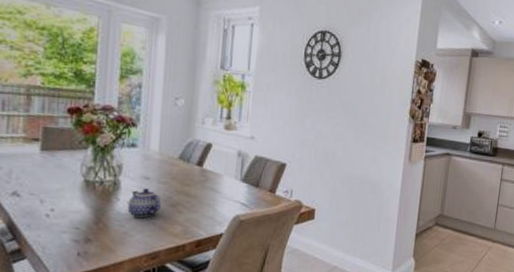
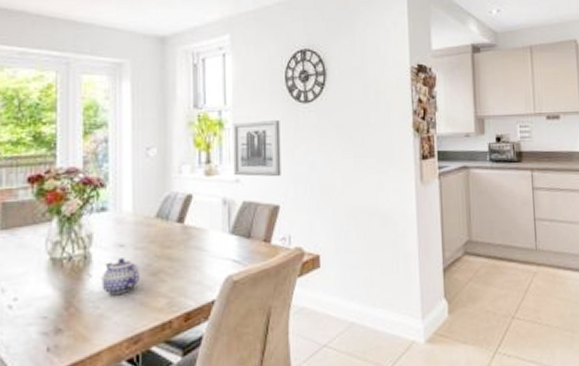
wall art: none [250,87,295,140] -> present [233,120,281,177]

